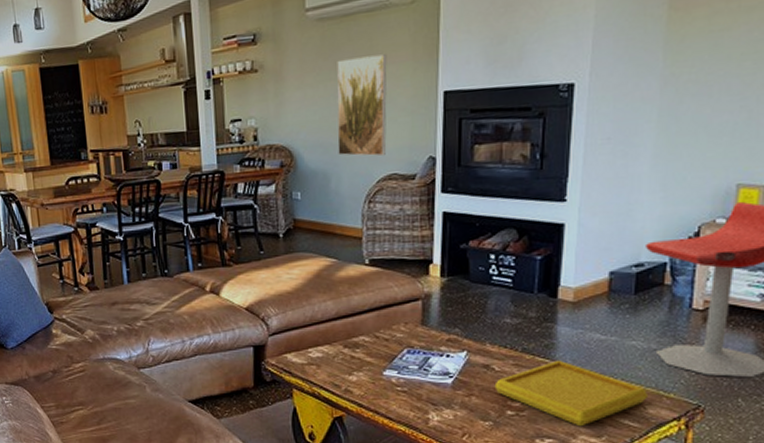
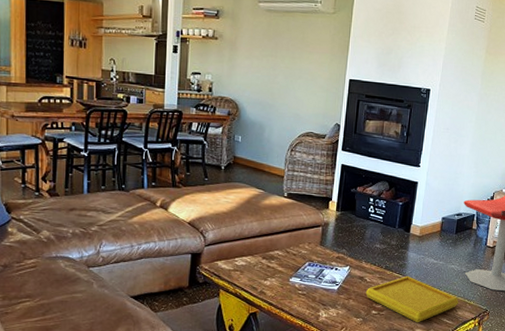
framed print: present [337,54,387,157] -> none [272,43,313,119]

